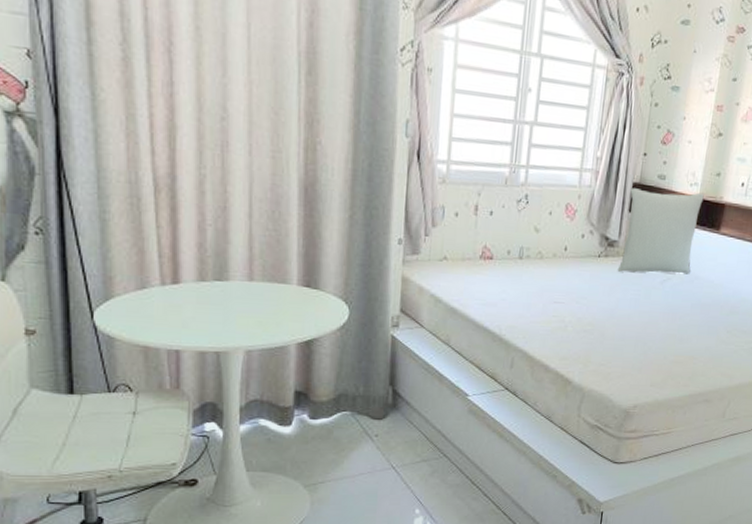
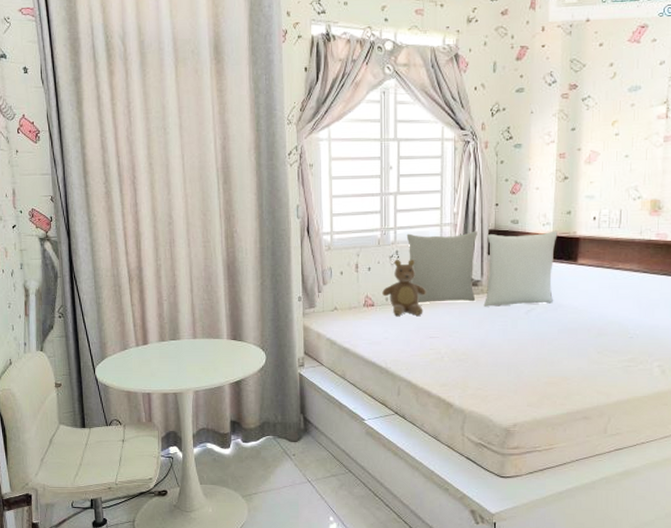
teddy bear: none [504,206,557,276] -> present [382,260,427,316]
pillow: none [538,175,621,265] -> present [406,231,477,303]

